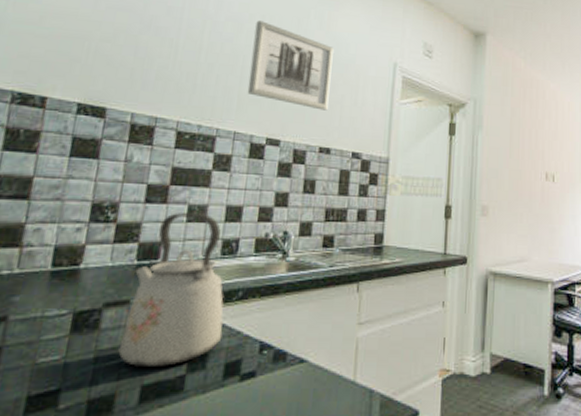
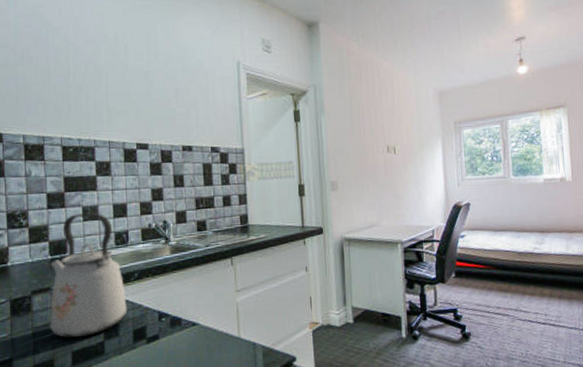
wall art: present [247,21,334,111] -> none [111,39,184,113]

